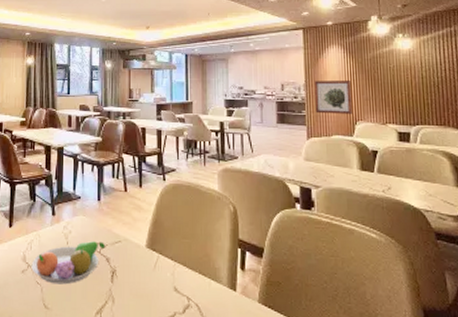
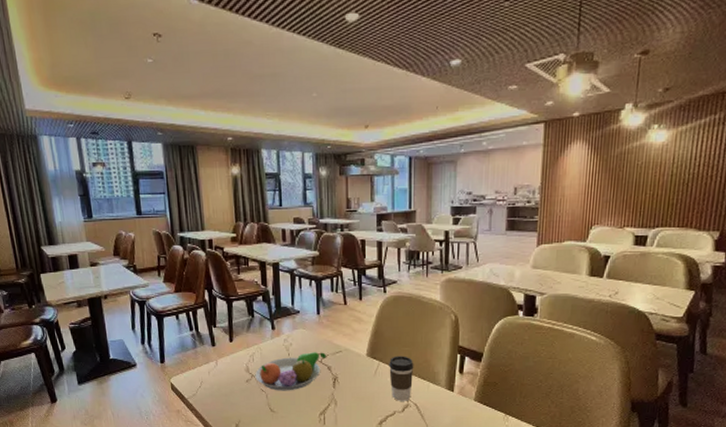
coffee cup: none [169,248,194,301] -> present [389,356,414,401]
wall art: present [314,79,352,114] -> none [549,180,591,219]

